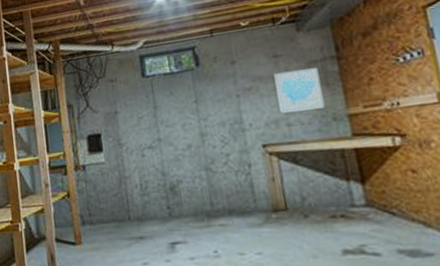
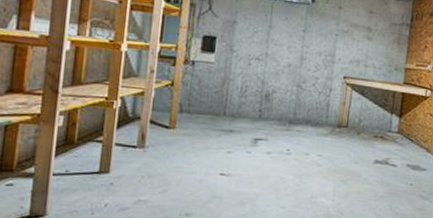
wall art: present [274,67,325,113] -> none [363,25,396,59]

